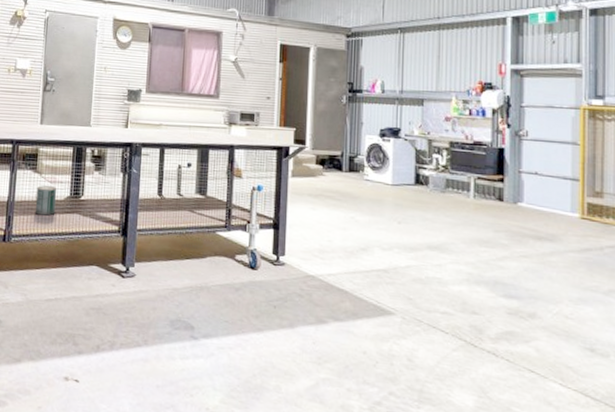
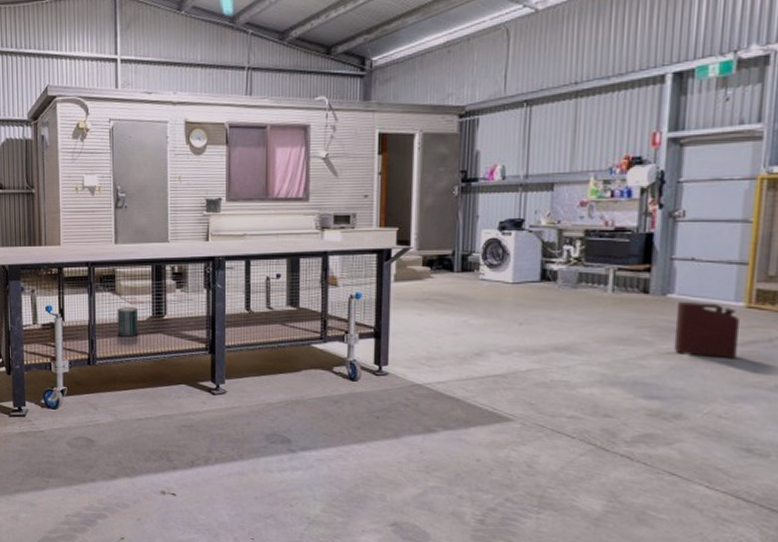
jerry can: none [526,210,576,265] -> present [673,302,739,359]

